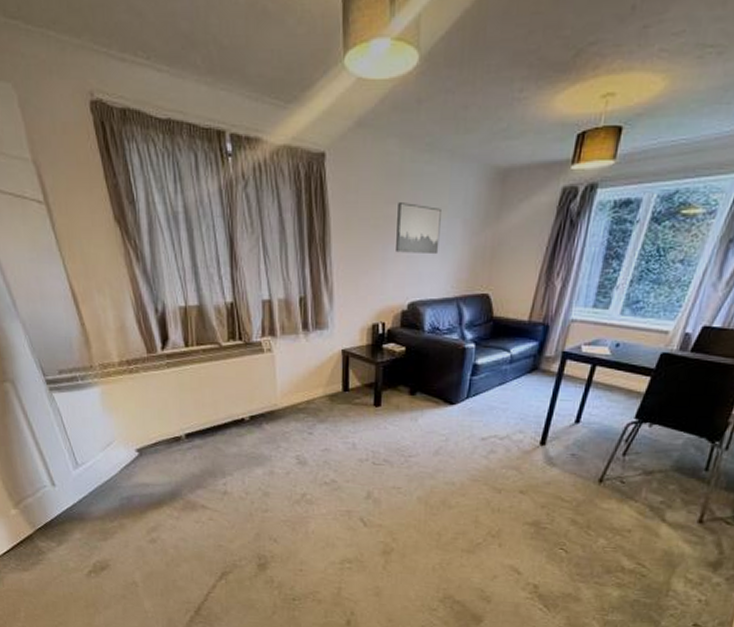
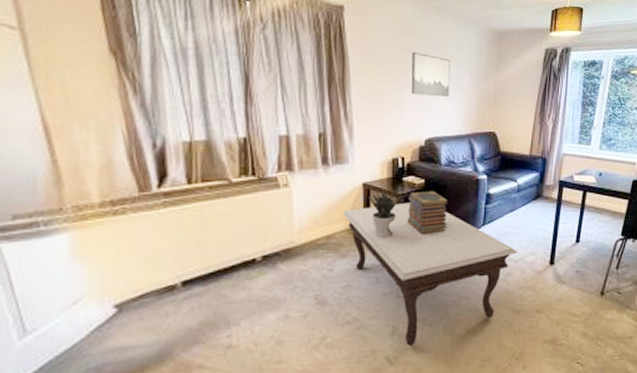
coffee table: none [321,370,504,511] -> present [342,202,518,346]
potted plant: none [347,356,380,406] -> present [368,189,401,238]
book stack: none [385,359,430,406] -> present [407,191,448,235]

